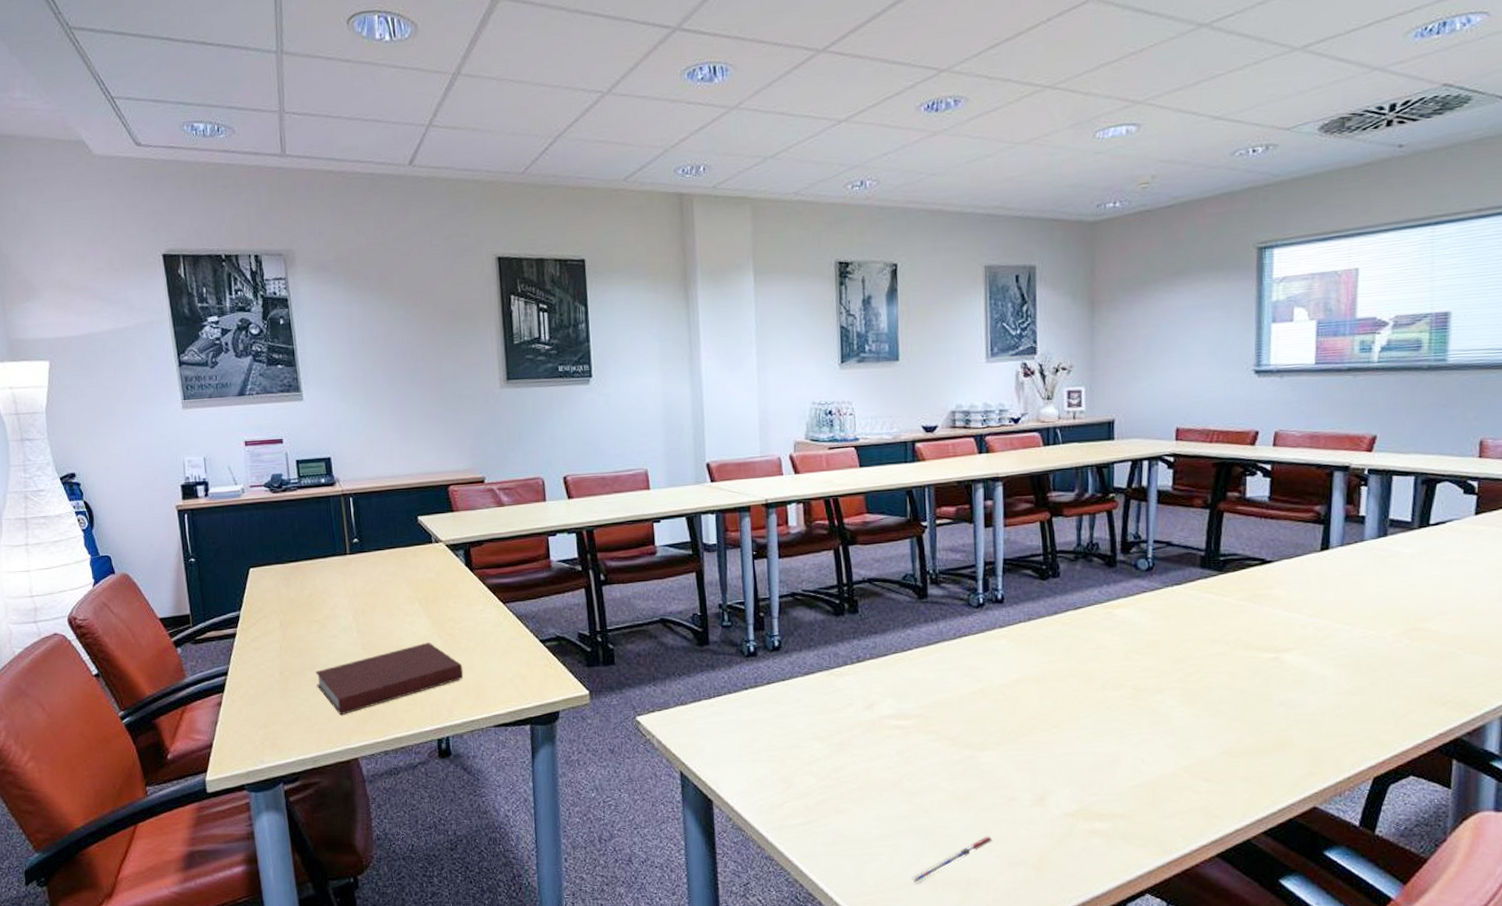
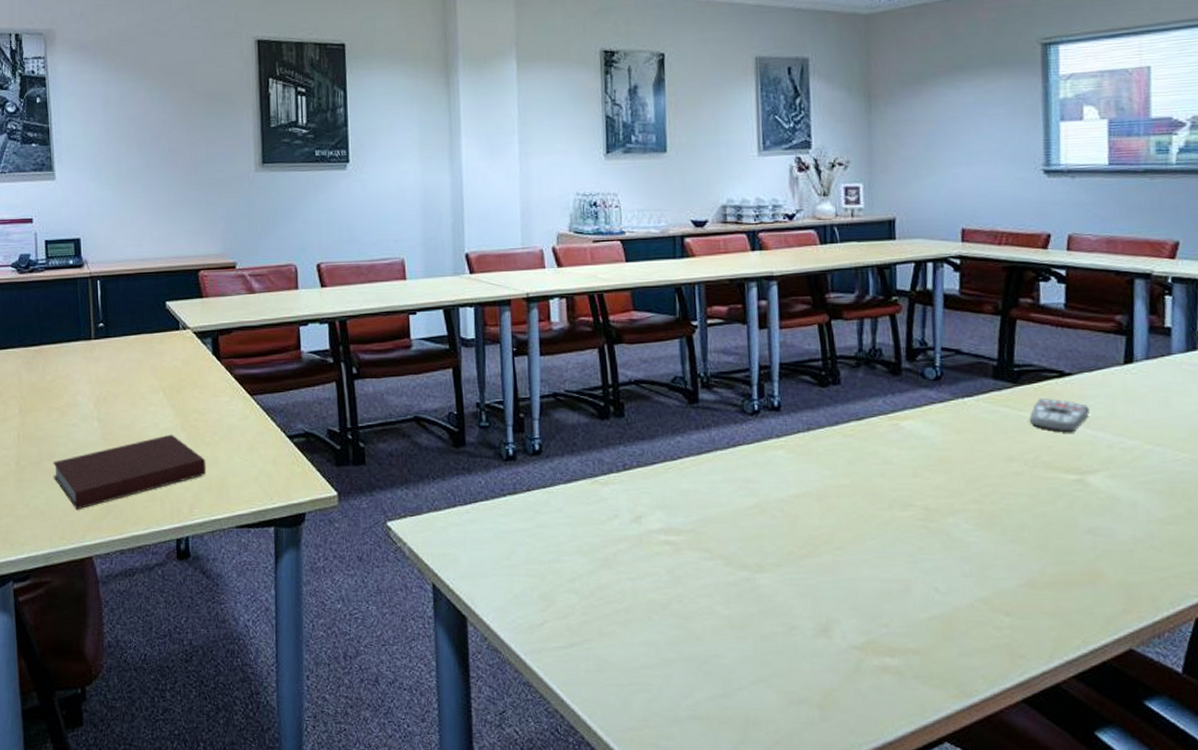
pen: present [912,836,993,885] -> none [684,669,773,721]
remote control: none [1232,584,1287,615] -> present [1029,398,1089,433]

